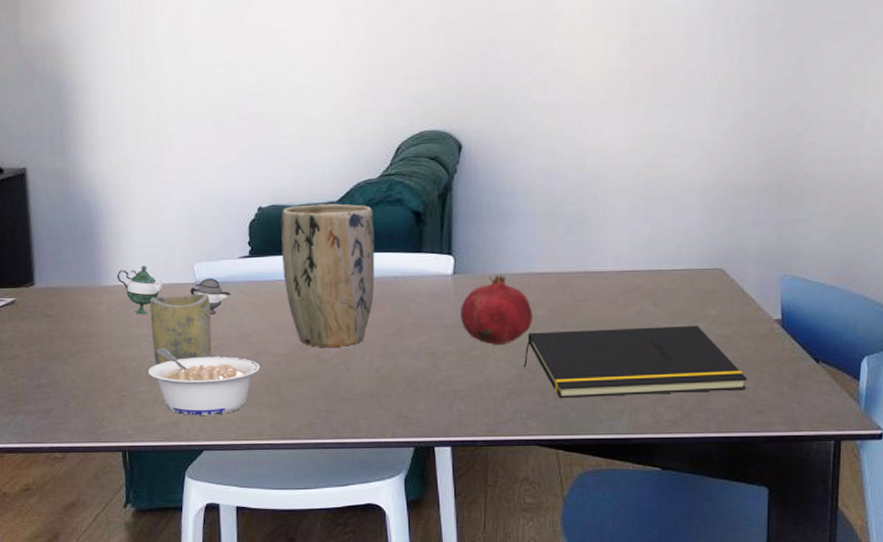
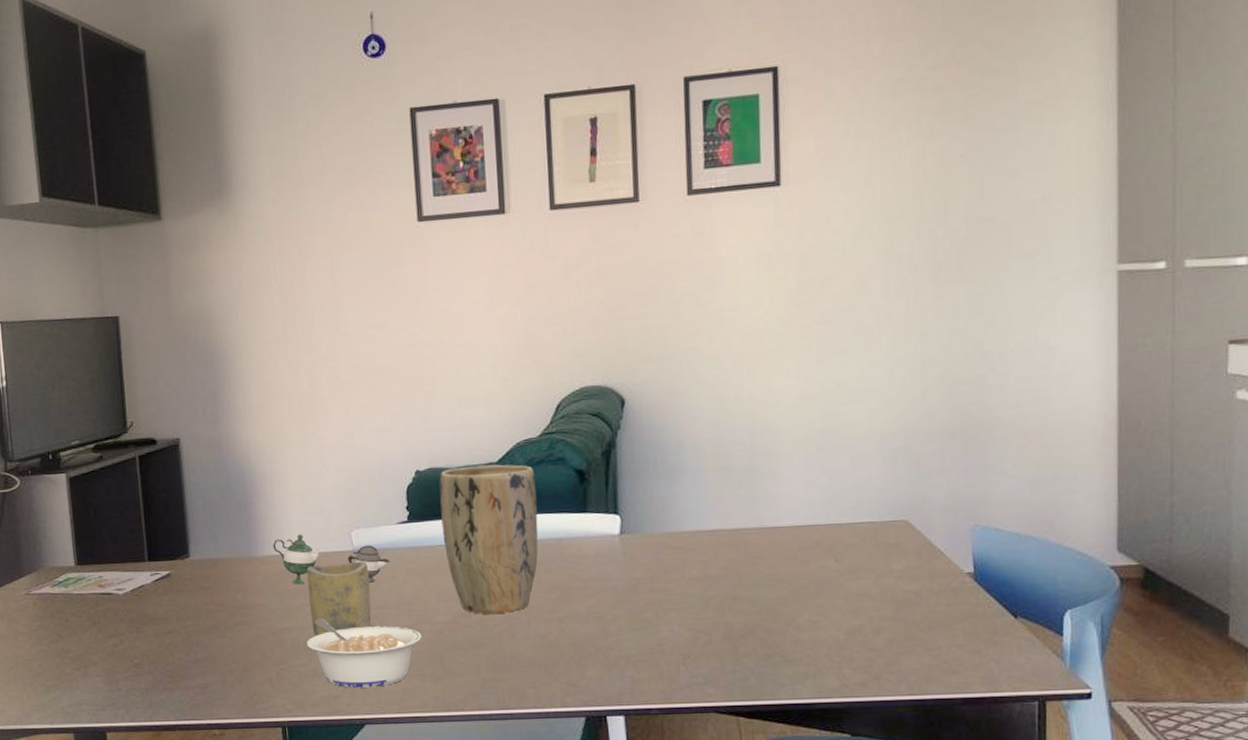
fruit: present [461,274,533,345] -> none [629,532,706,607]
notepad: present [523,325,747,399] -> none [697,580,940,663]

